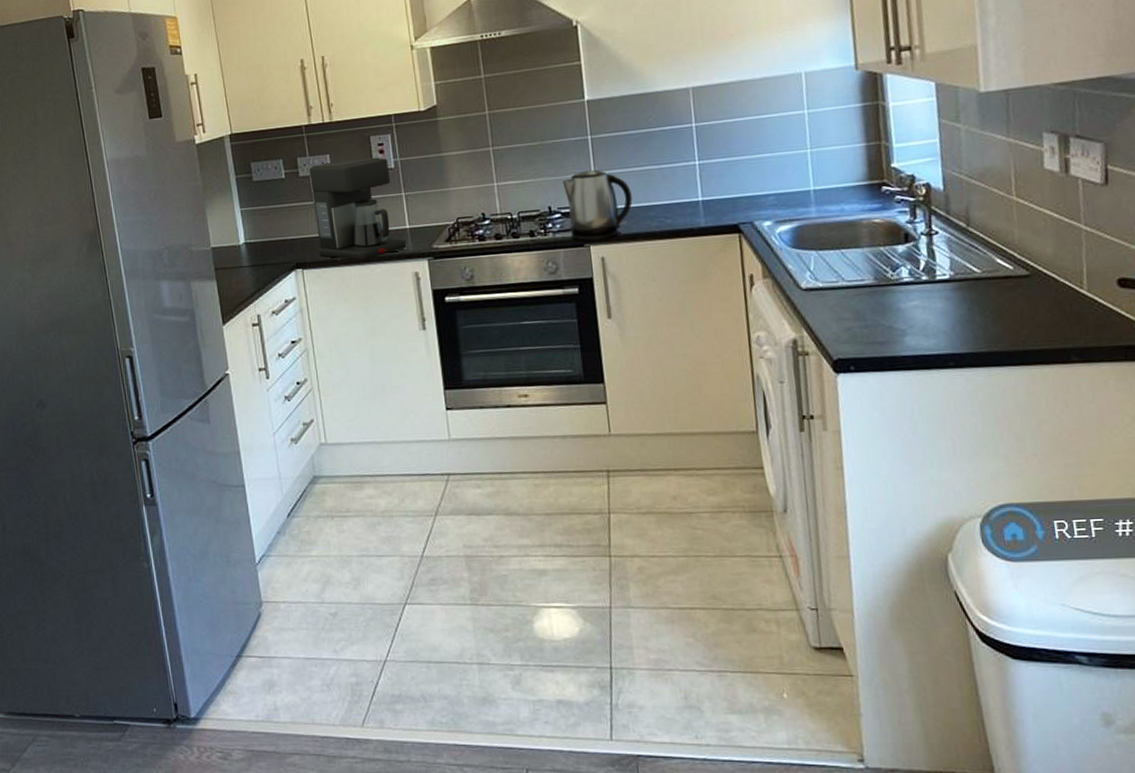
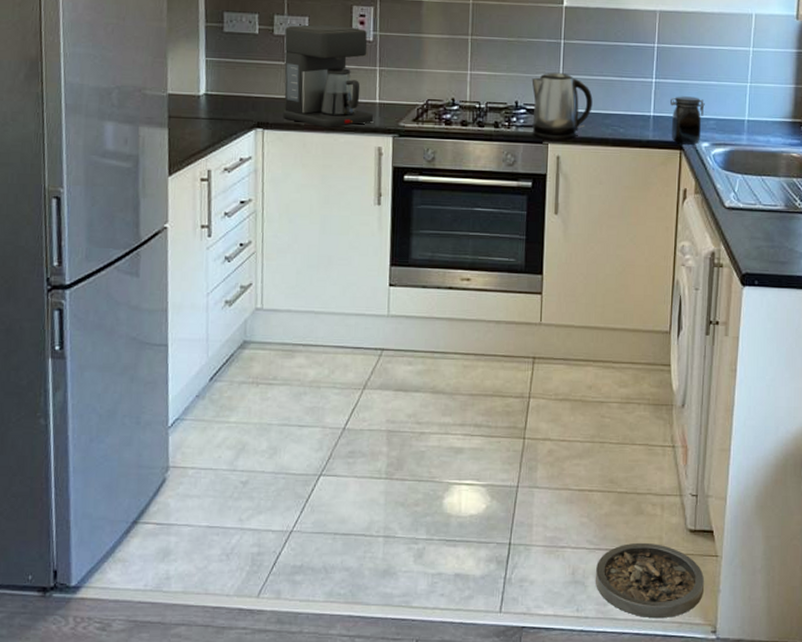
pet bowl: none [710,662,842,745] -> present [595,542,705,617]
jar: none [718,173,761,228] -> present [669,96,705,146]

